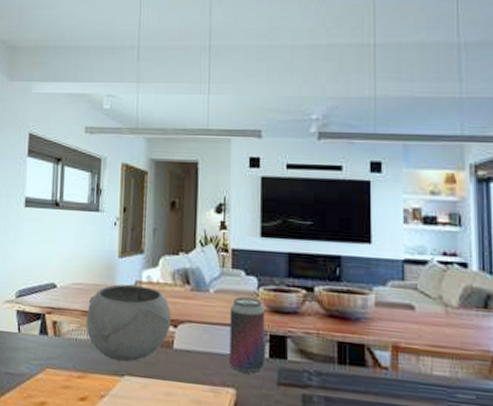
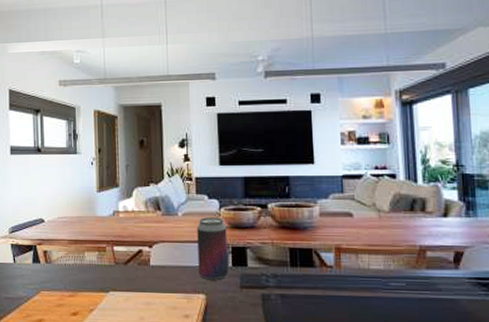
bowl: present [86,284,172,362] -> none [72,215,147,280]

